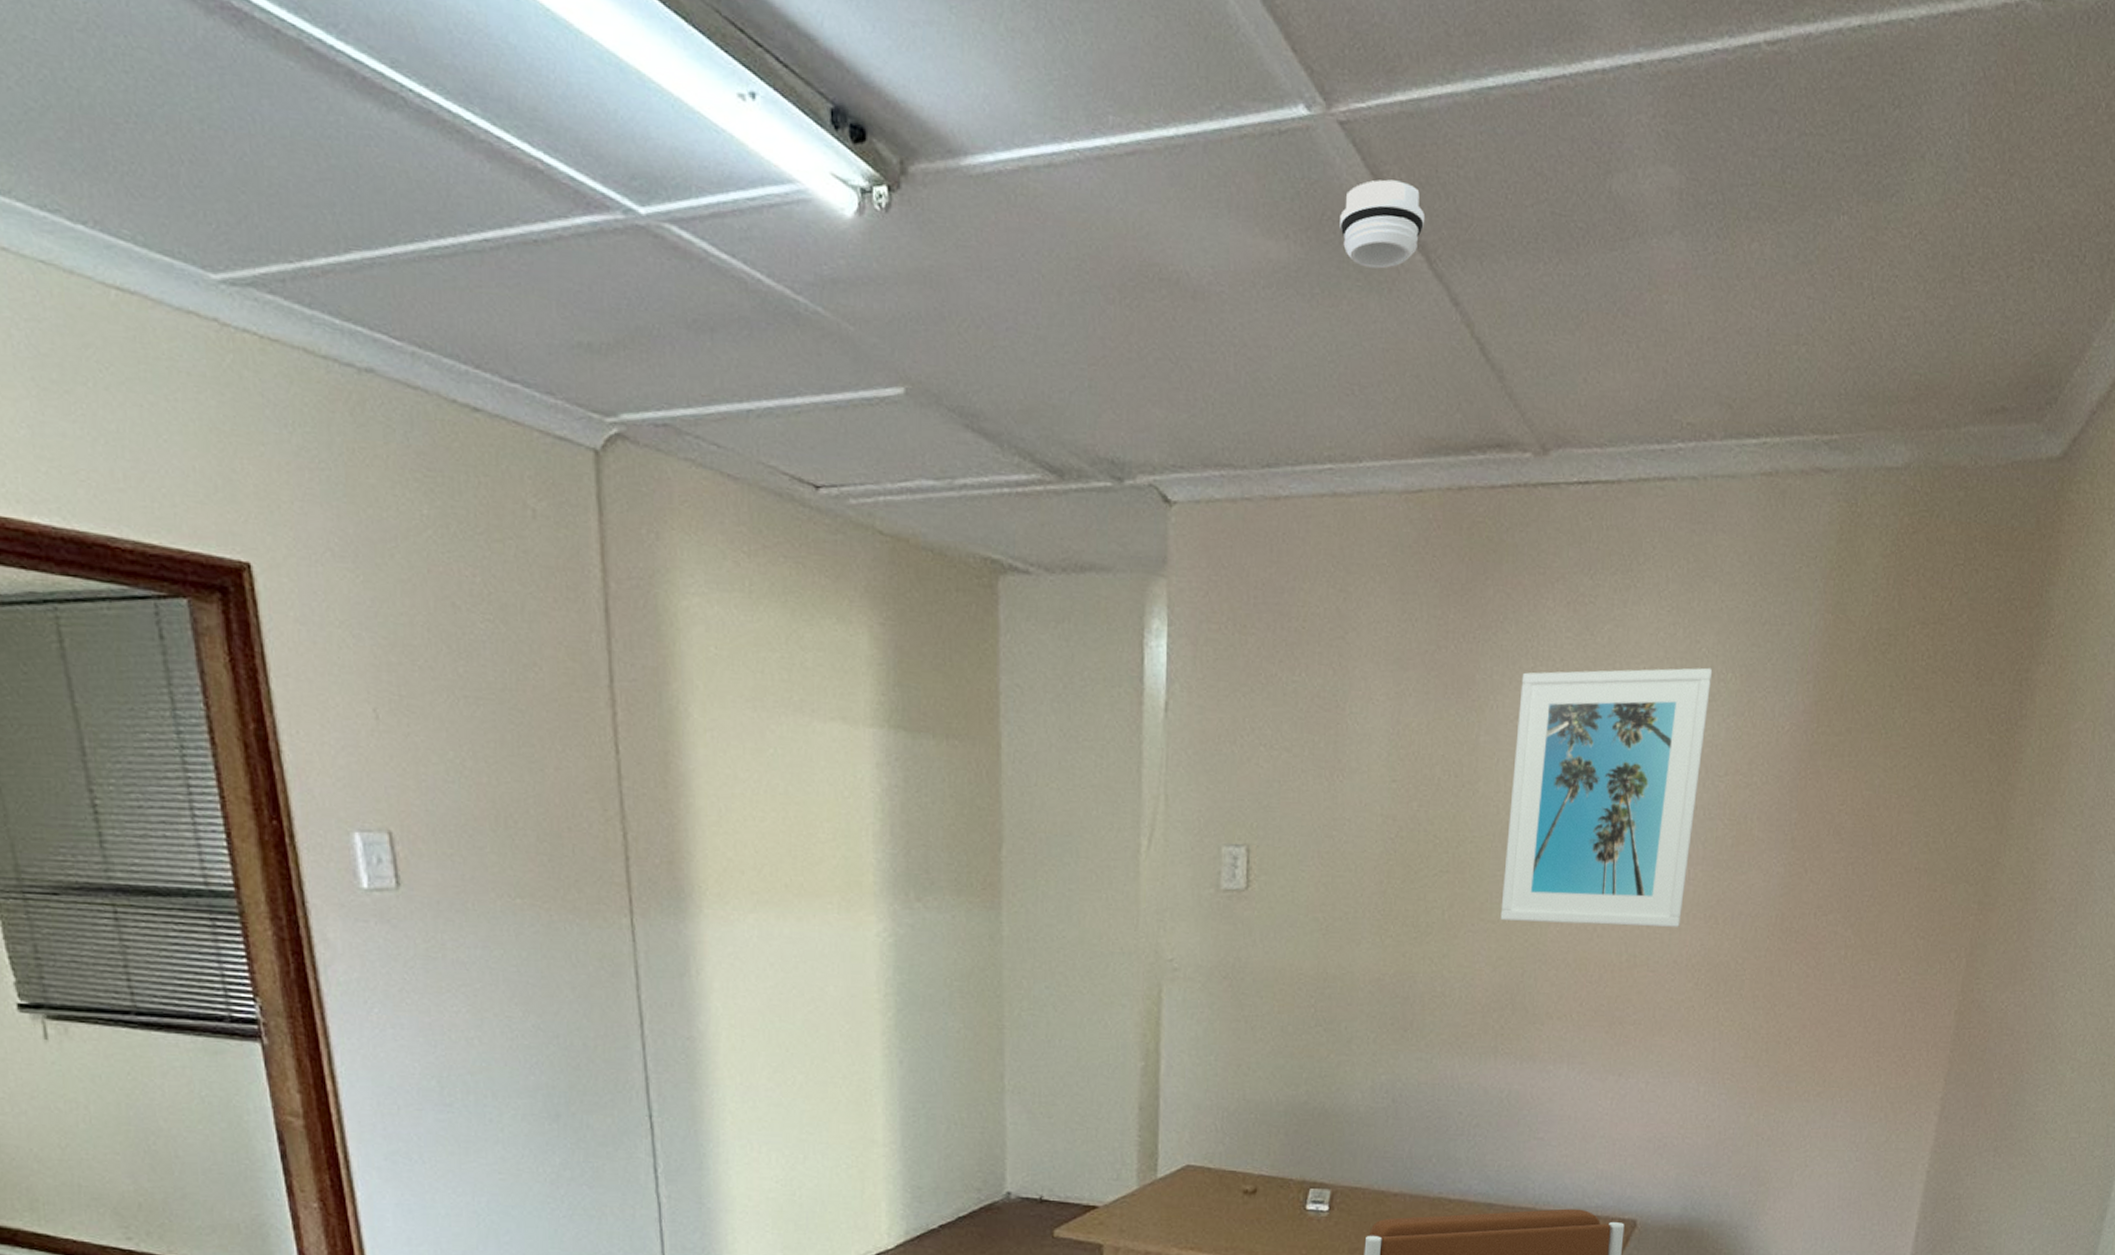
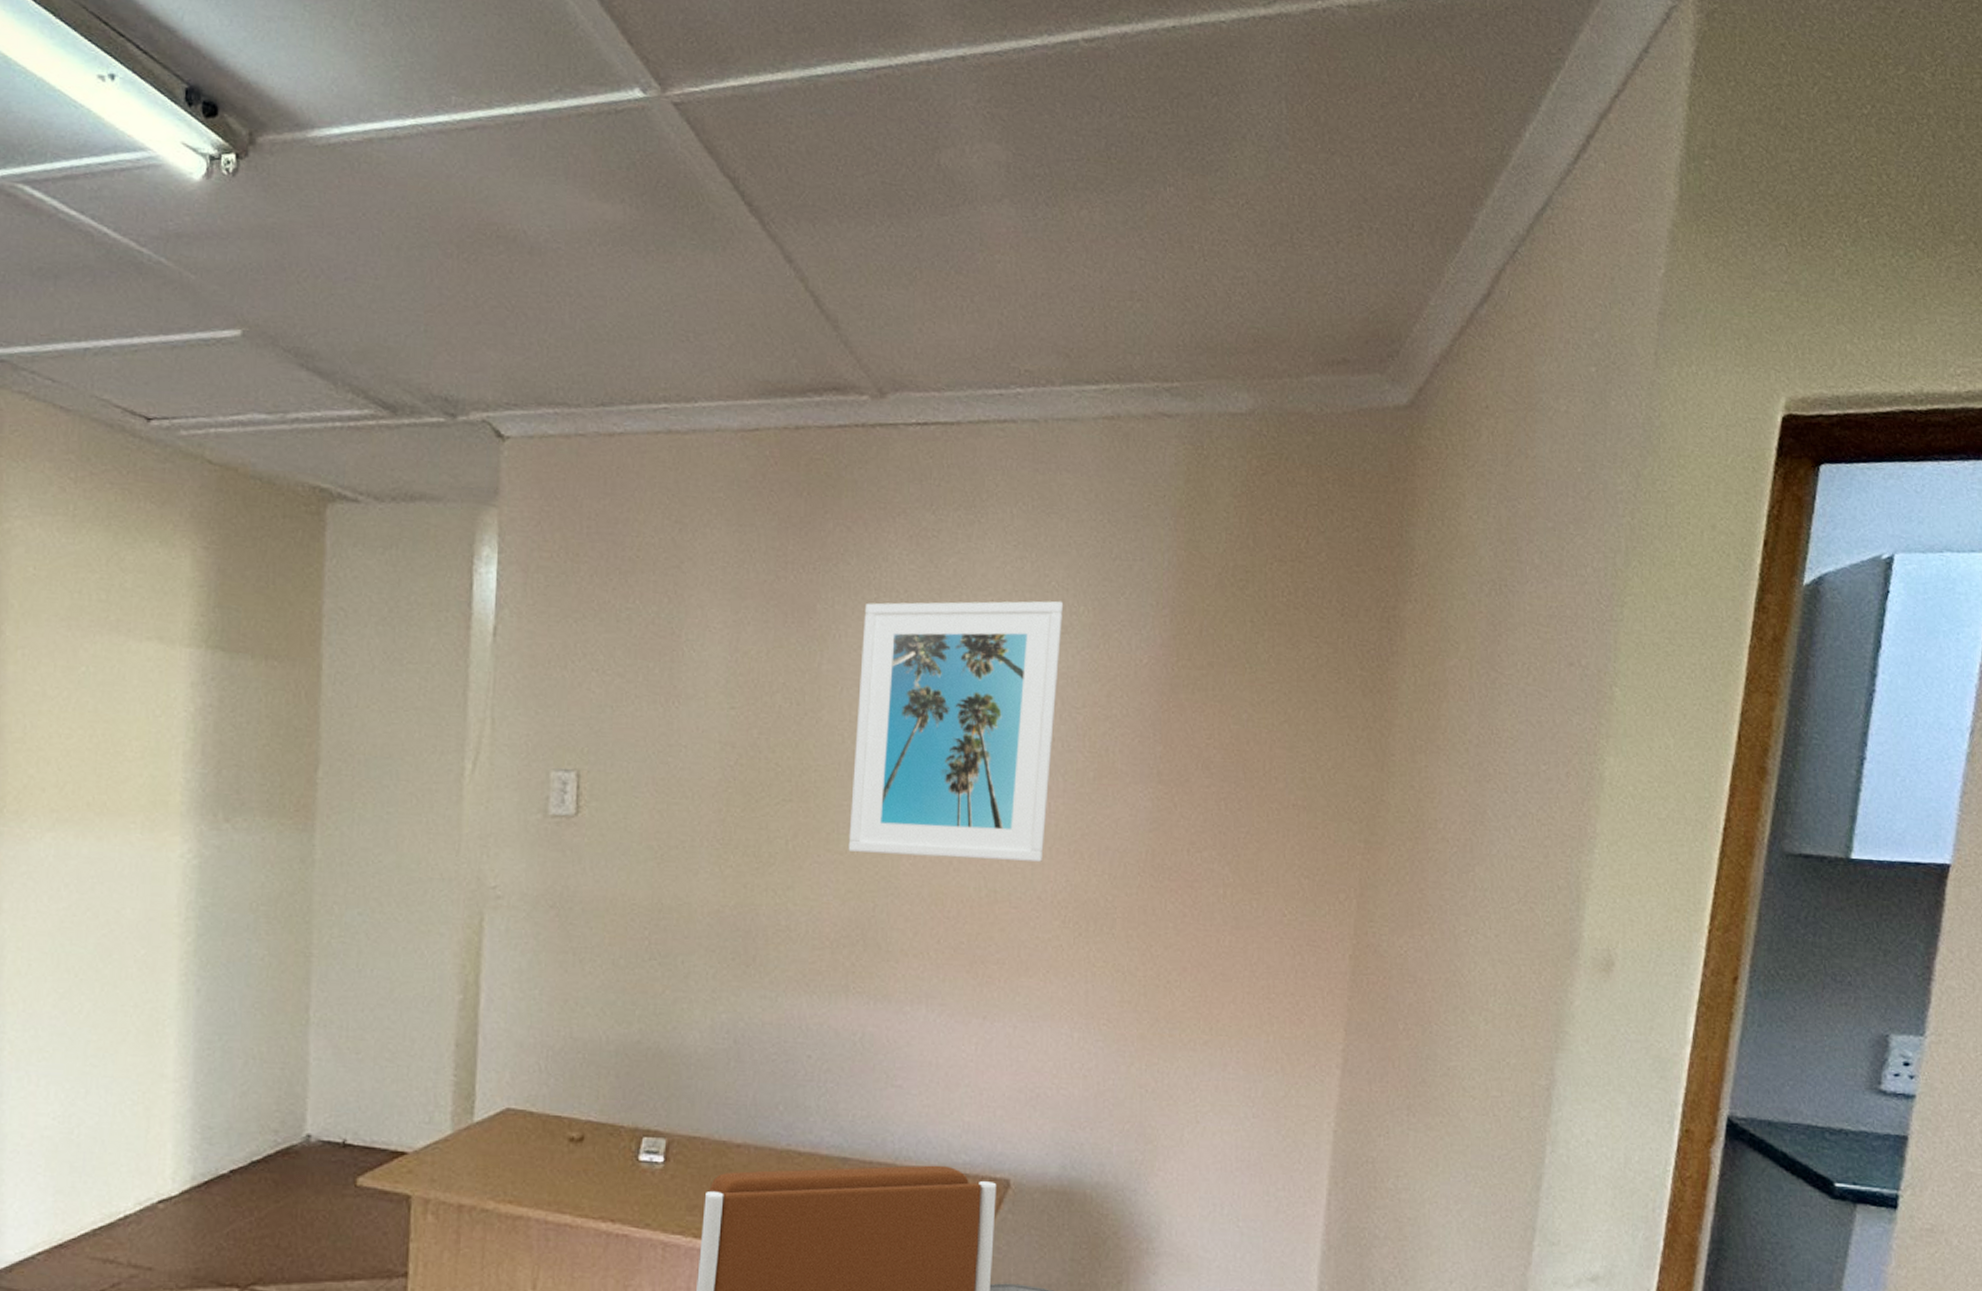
smoke detector: present [1340,179,1424,269] -> none [674,152,757,230]

